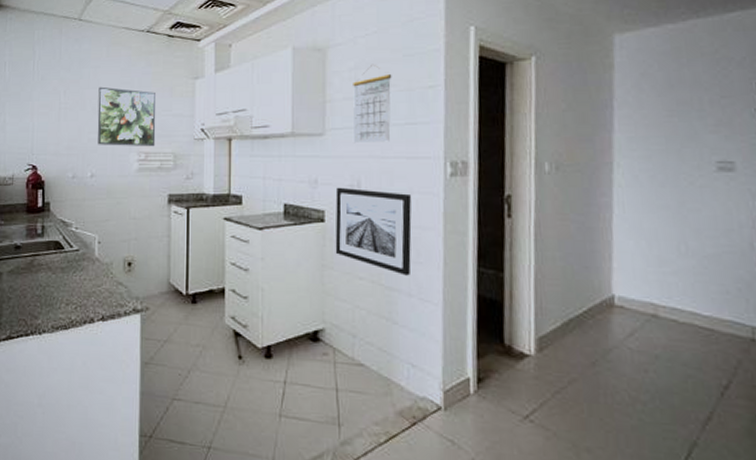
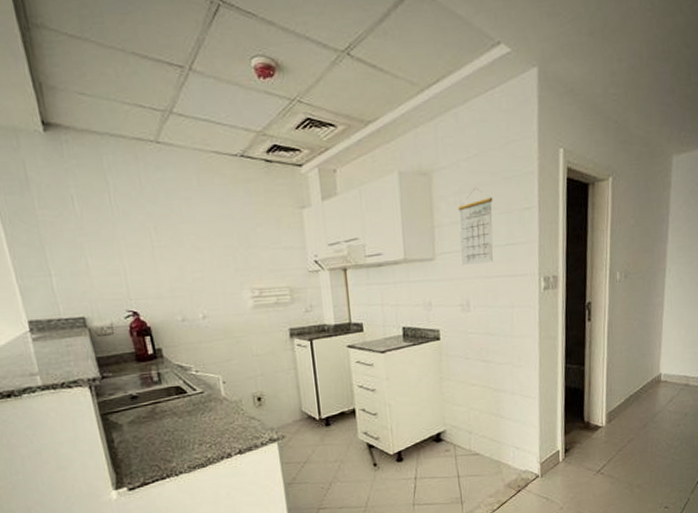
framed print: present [97,86,156,147] -> none [194,220,269,285]
wall art: present [335,187,412,276] -> none [448,307,514,378]

